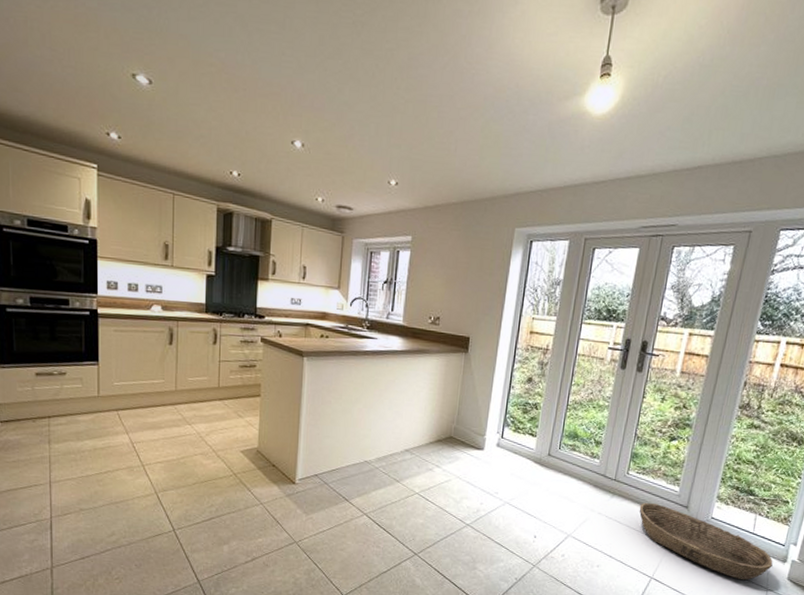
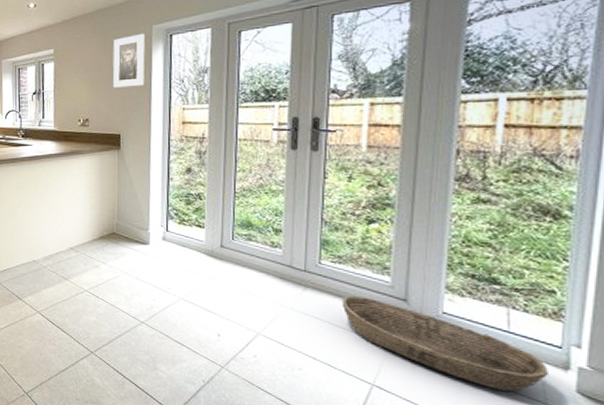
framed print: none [468,234,506,290] -> present [112,33,145,88]

